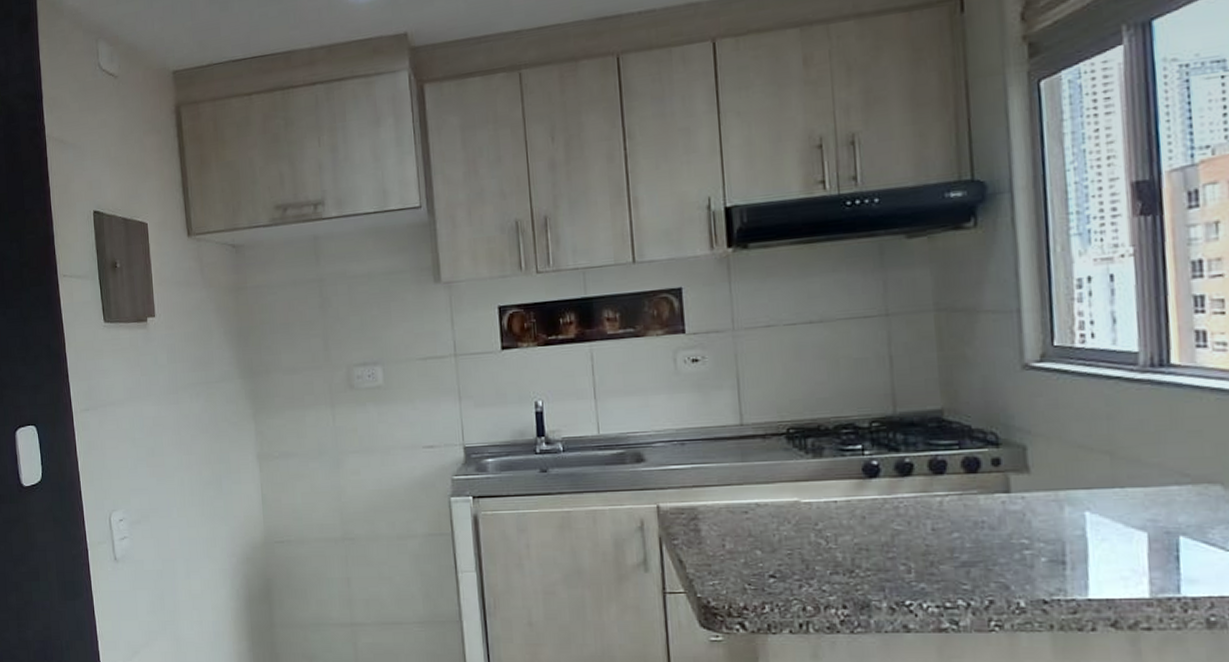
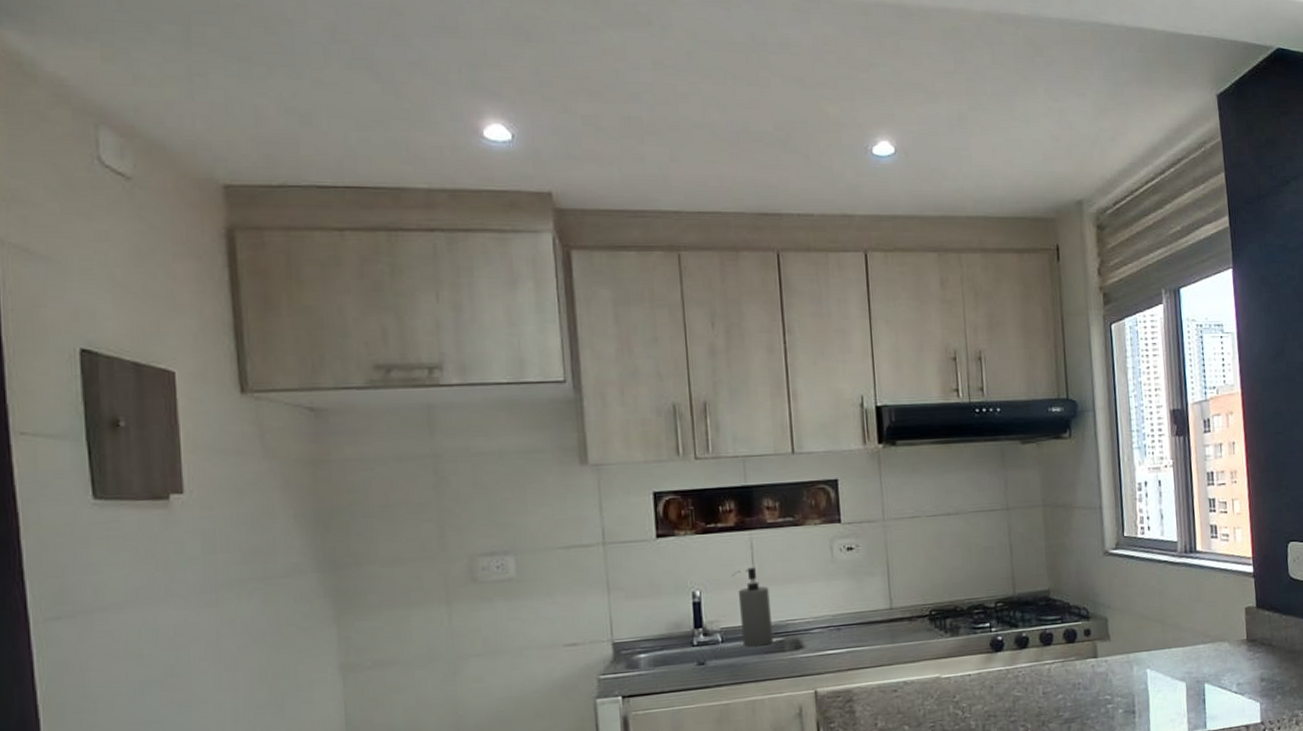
soap dispenser: none [573,379,615,458] -> present [732,567,774,647]

